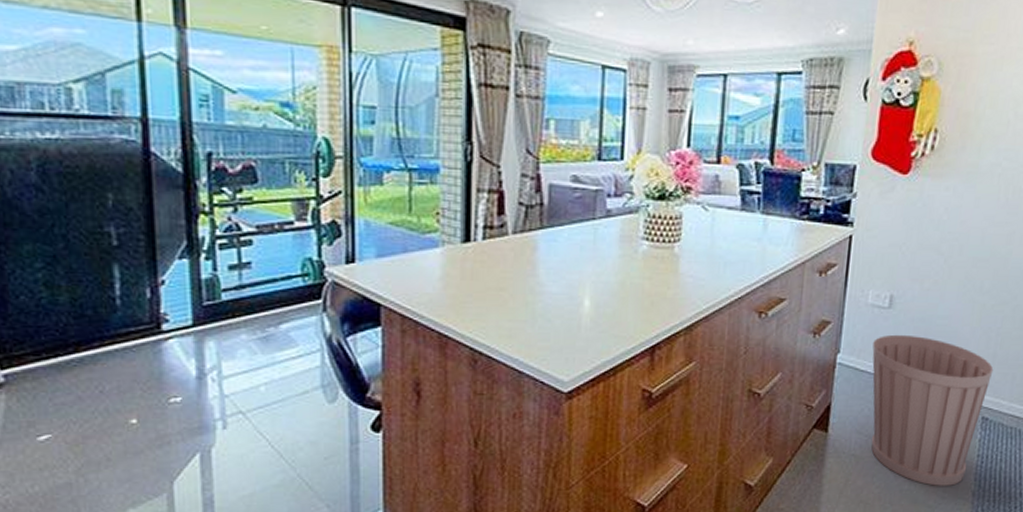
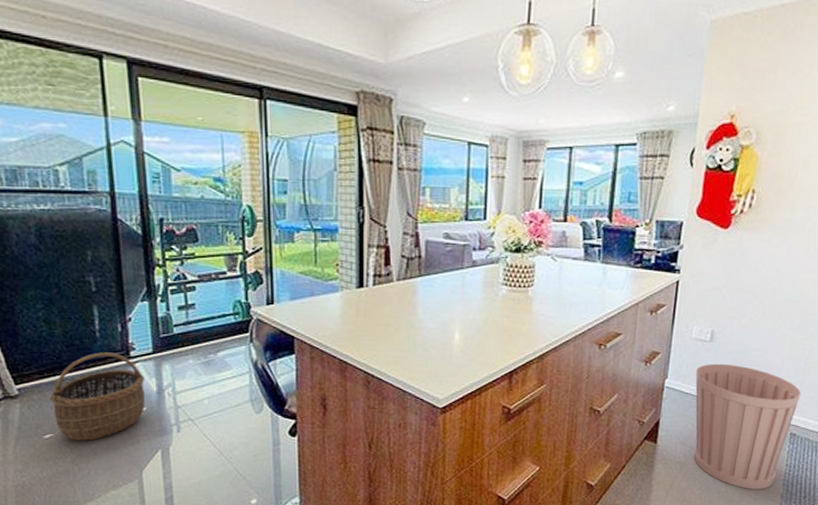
wicker basket: none [48,325,181,443] -> present [49,352,146,441]

